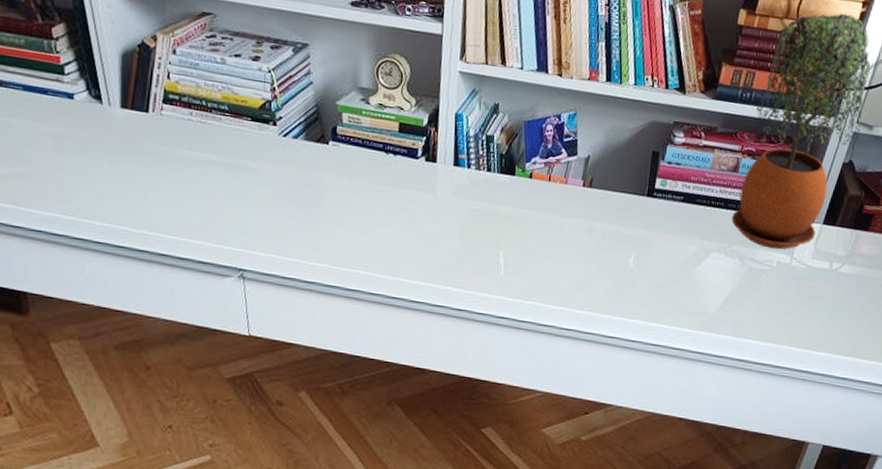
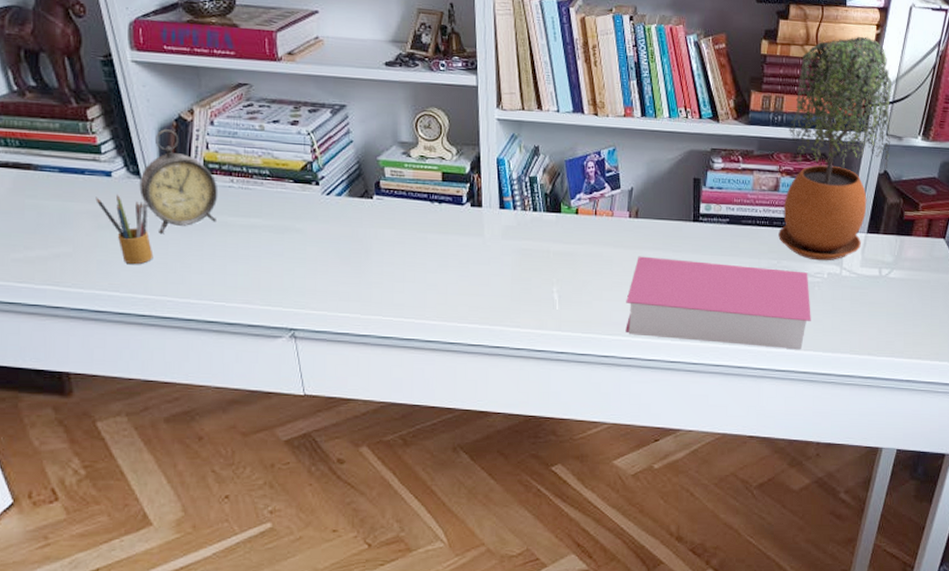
pencil box: none [57,117,111,192] -> present [95,194,154,265]
alarm clock: none [100,54,177,163] -> present [139,129,219,235]
book: none [567,227,757,338] -> present [625,256,811,350]

